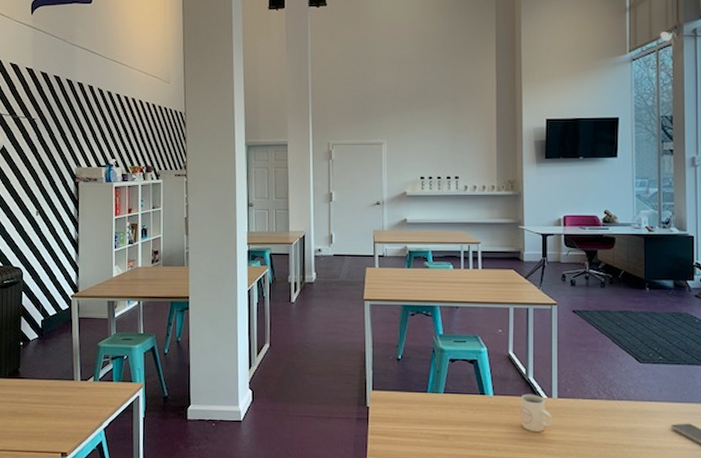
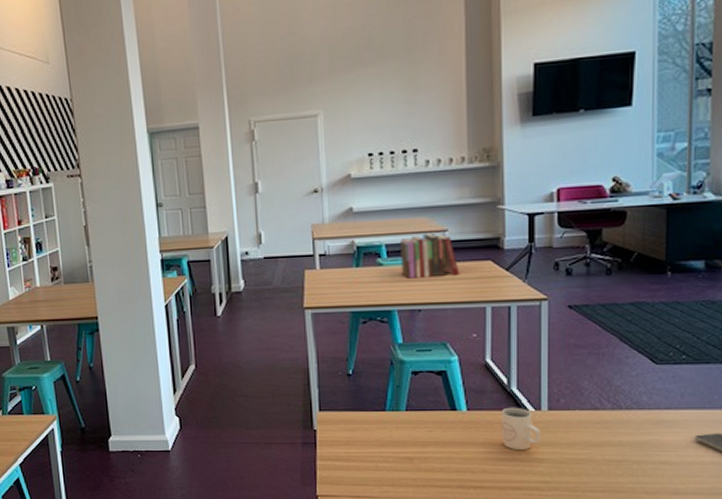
books: none [443,244,489,281] -> present [400,232,460,280]

